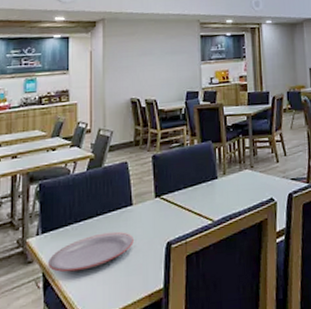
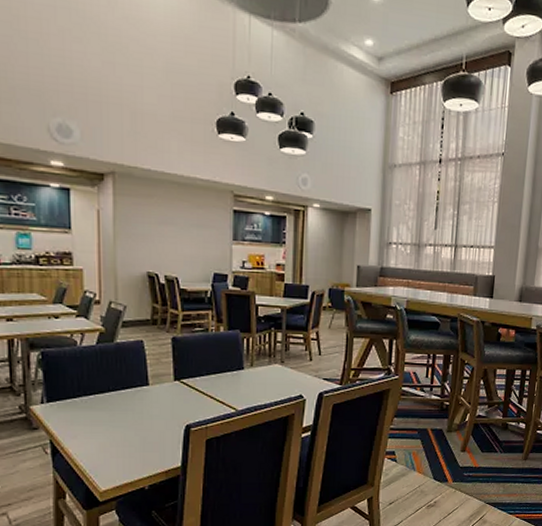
plate: present [48,231,134,272] -> none [56,409,150,442]

